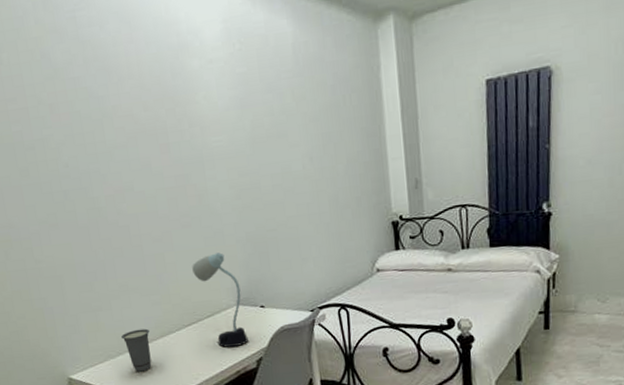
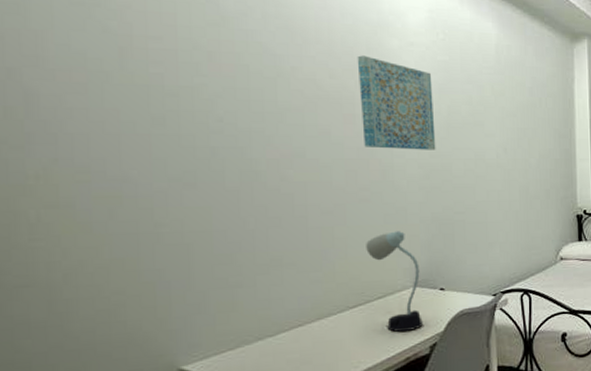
cup: present [121,328,152,372] -> none [264,309,303,360]
wall art: none [164,82,244,174] -> present [357,55,436,150]

